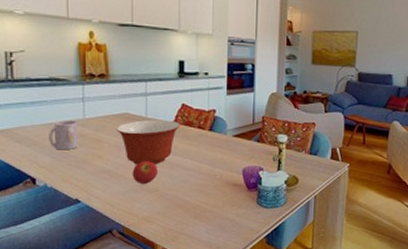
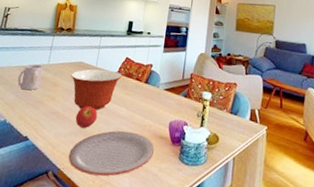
plate: none [132,182,228,228] -> present [68,130,154,177]

